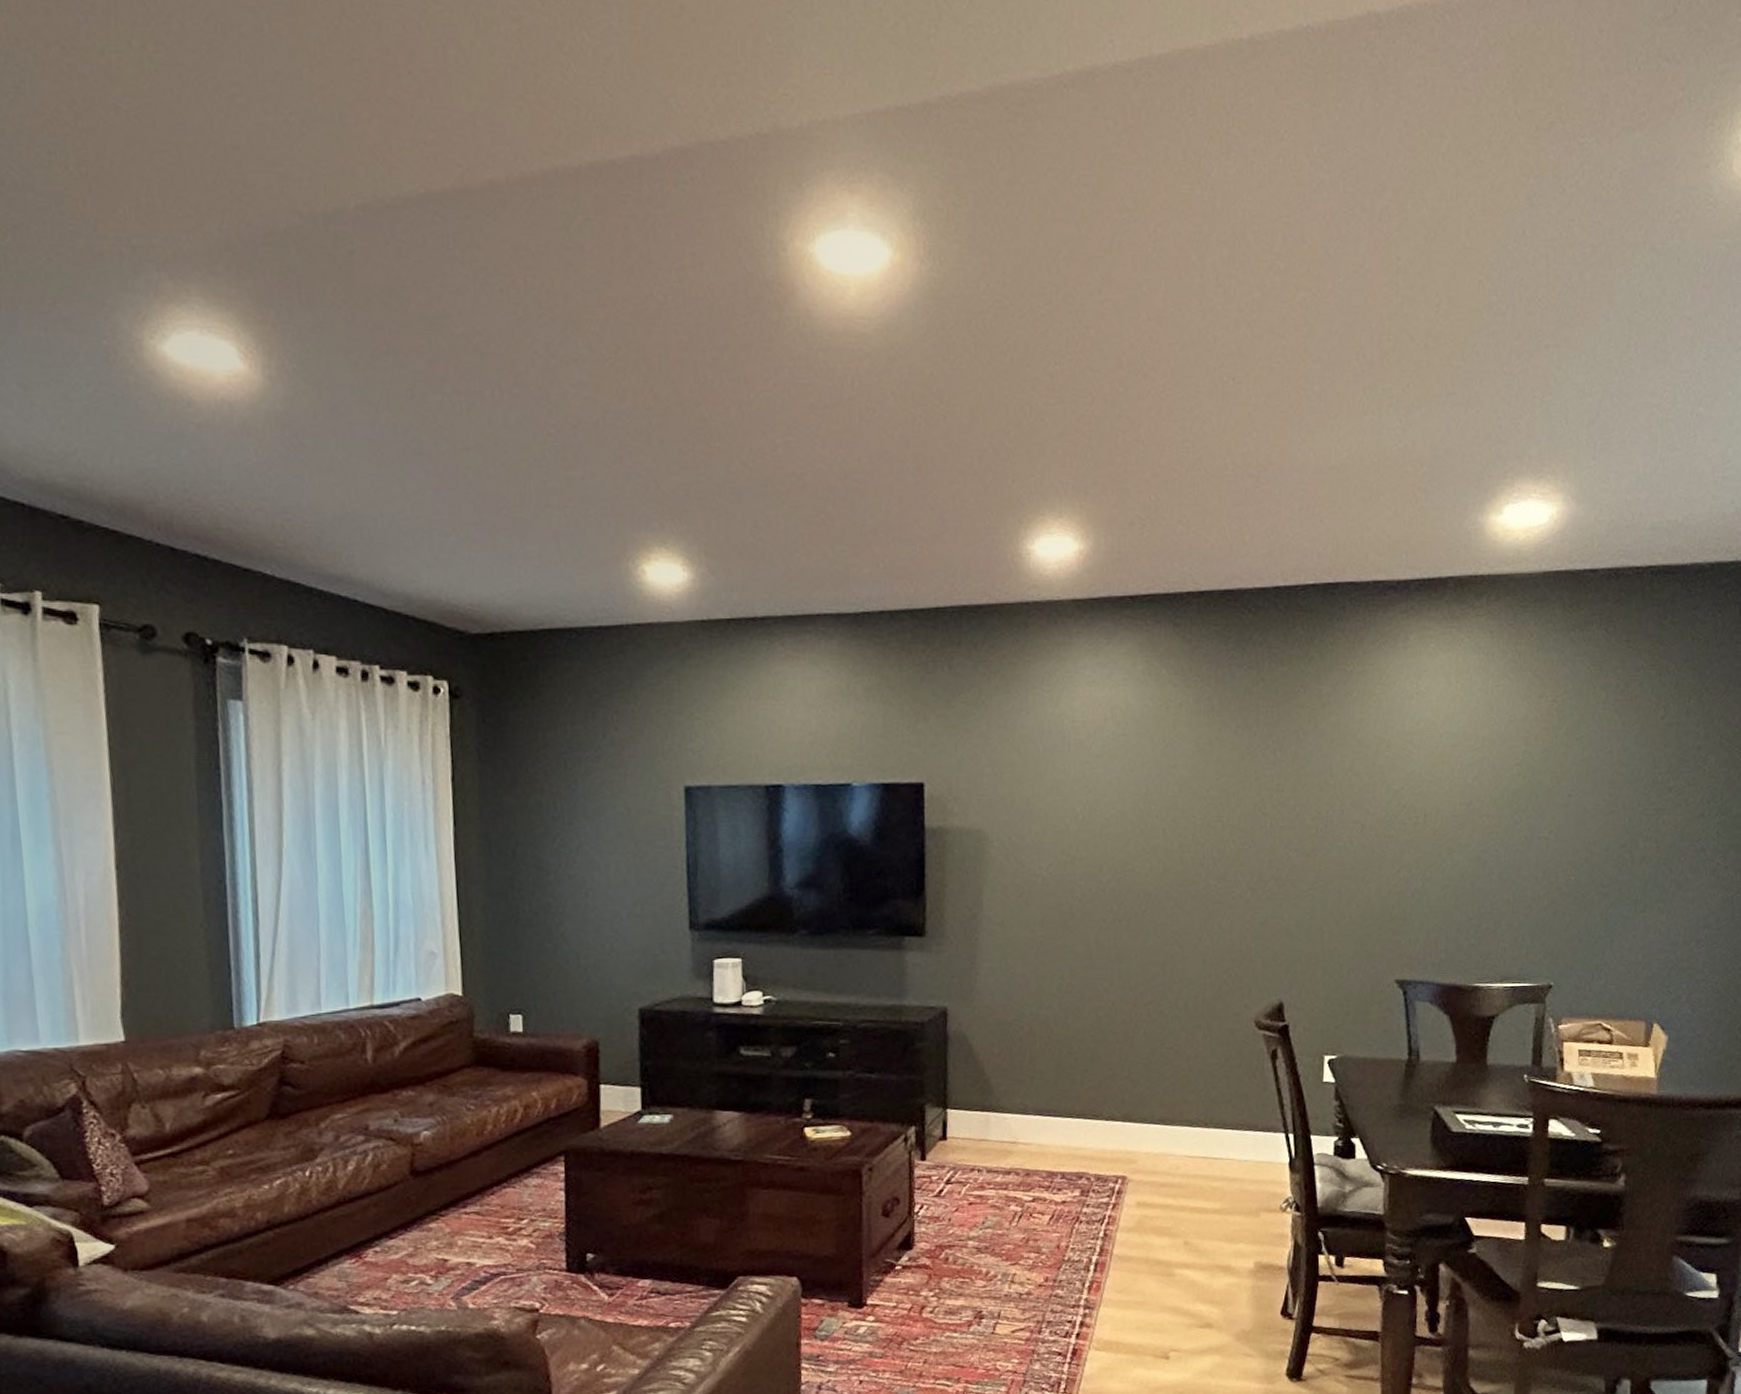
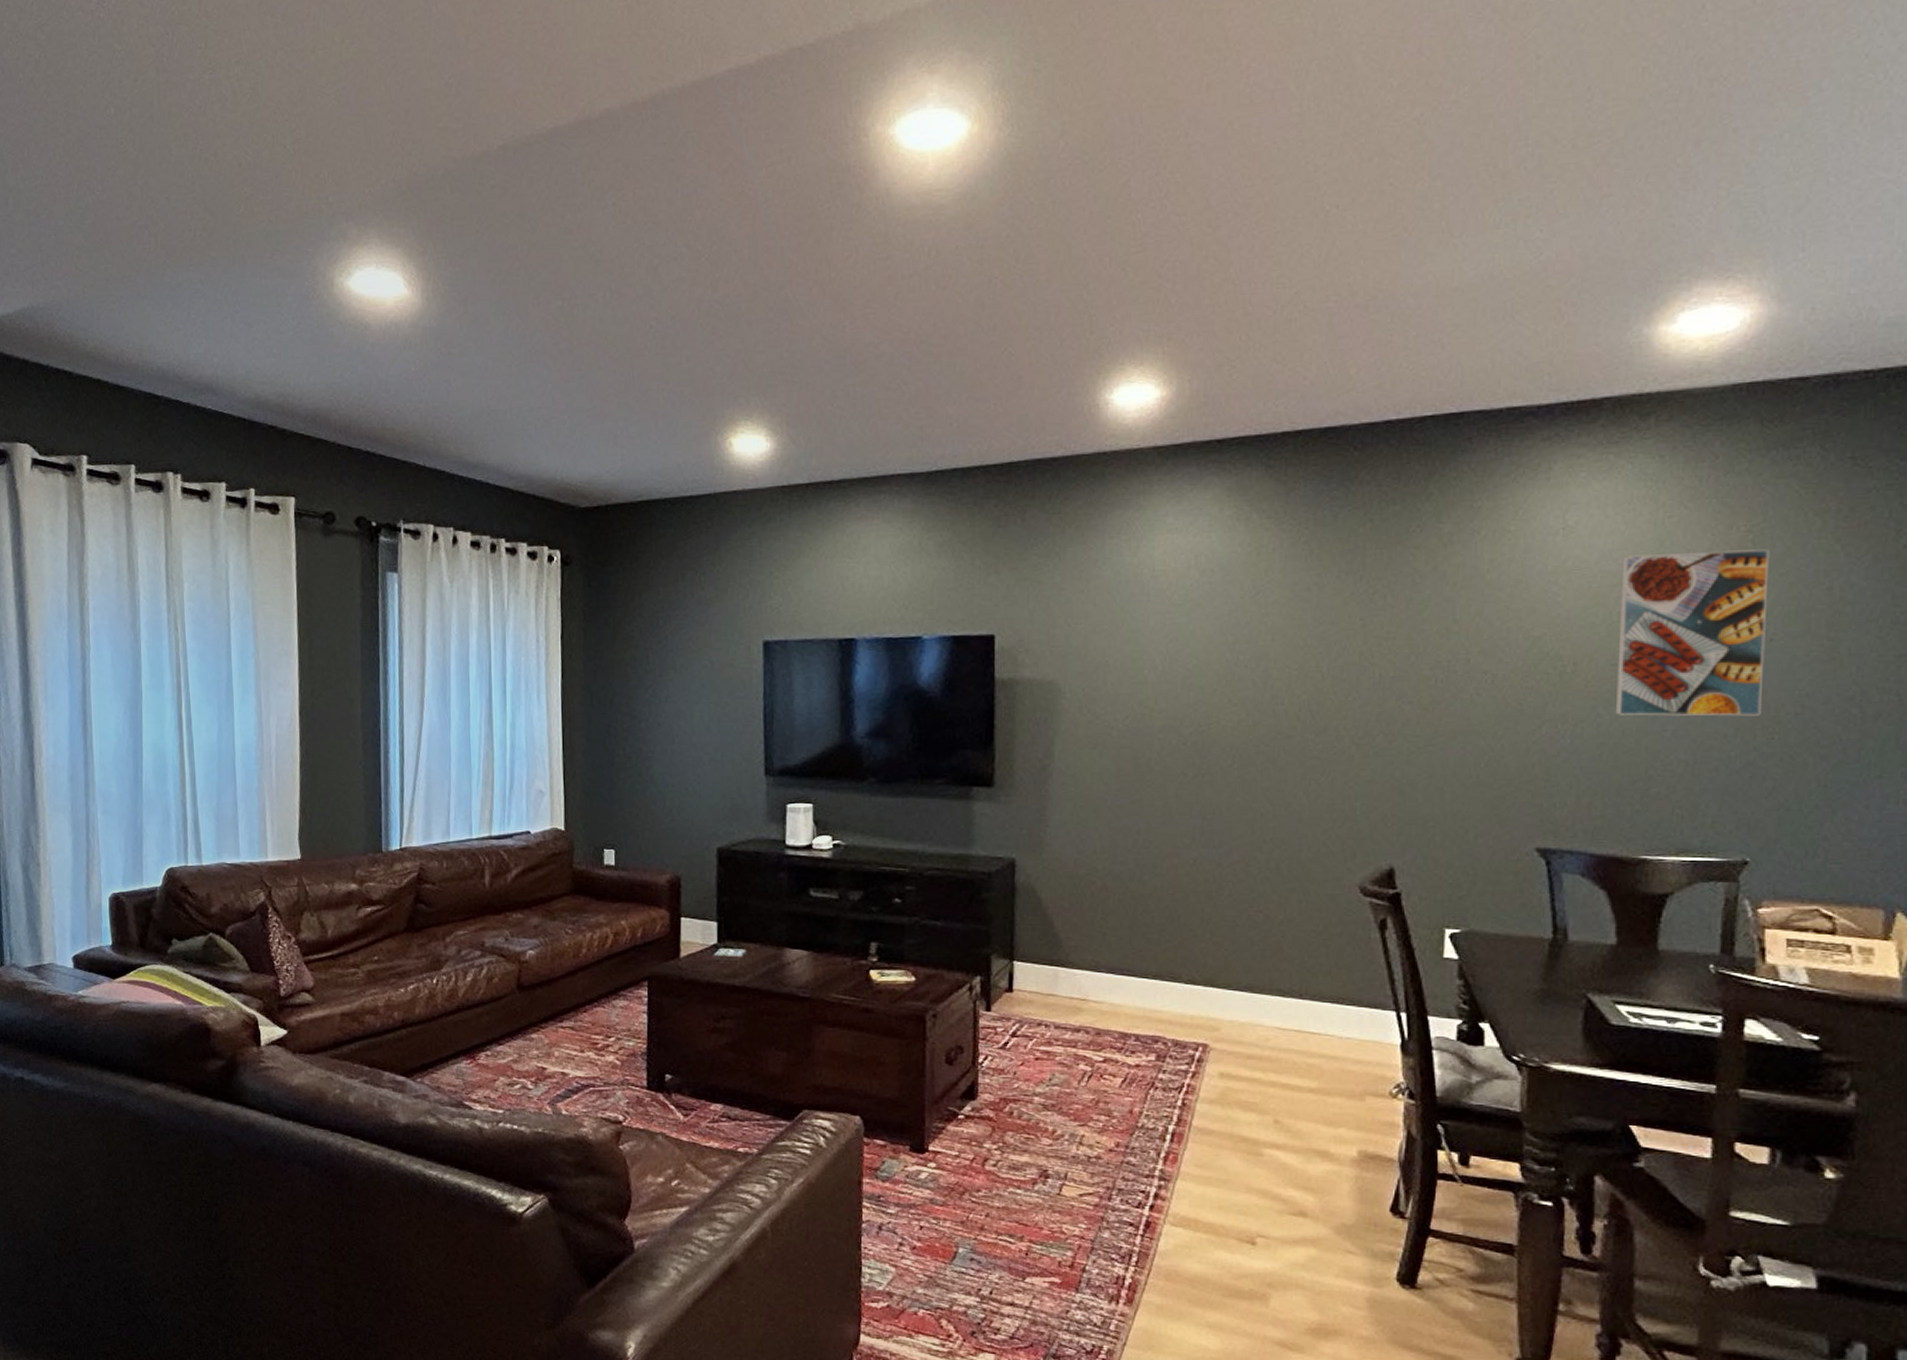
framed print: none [1456,717,1569,861] -> present [1615,549,1770,716]

